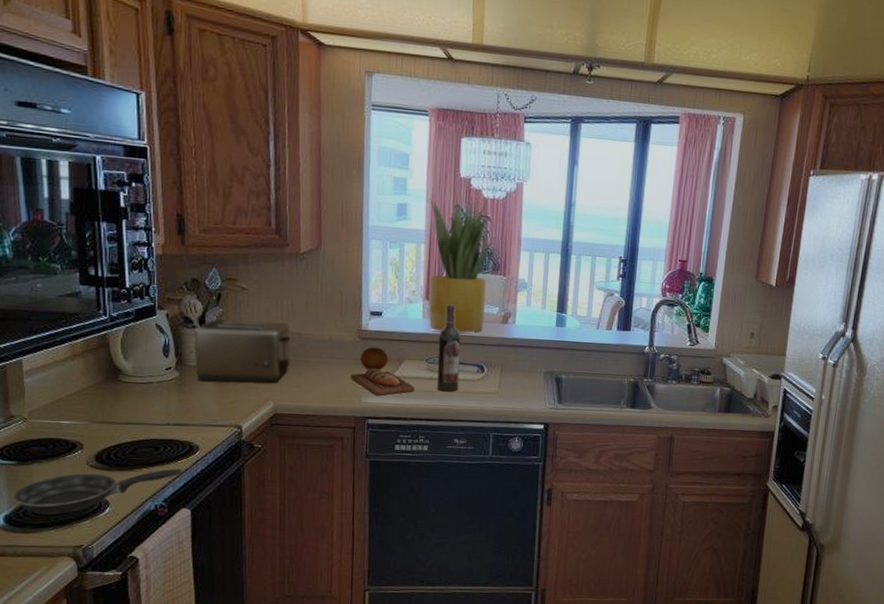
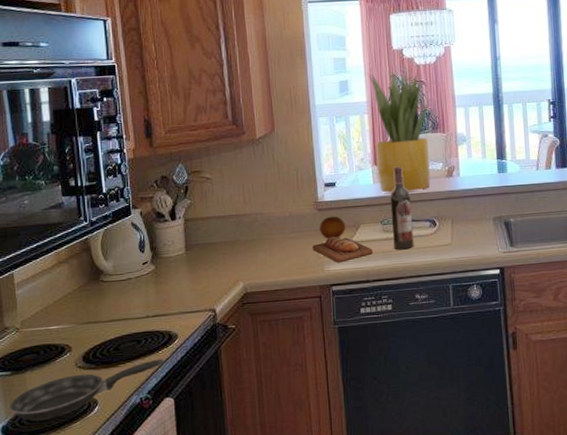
toaster: present [192,319,291,383] -> none [165,205,255,271]

